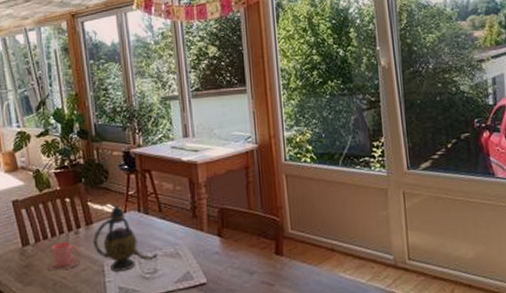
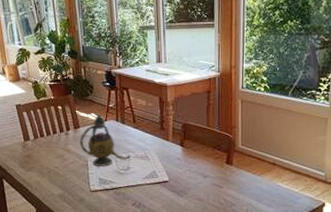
cup: present [46,242,80,271] -> none [43,140,69,162]

